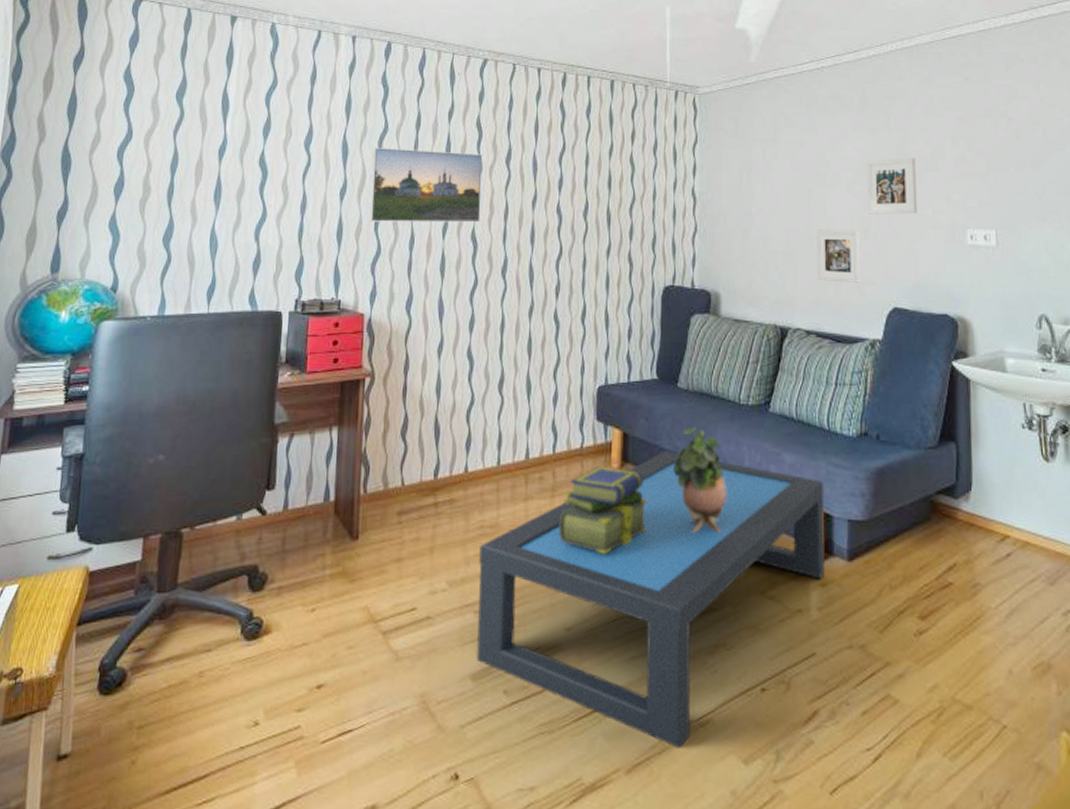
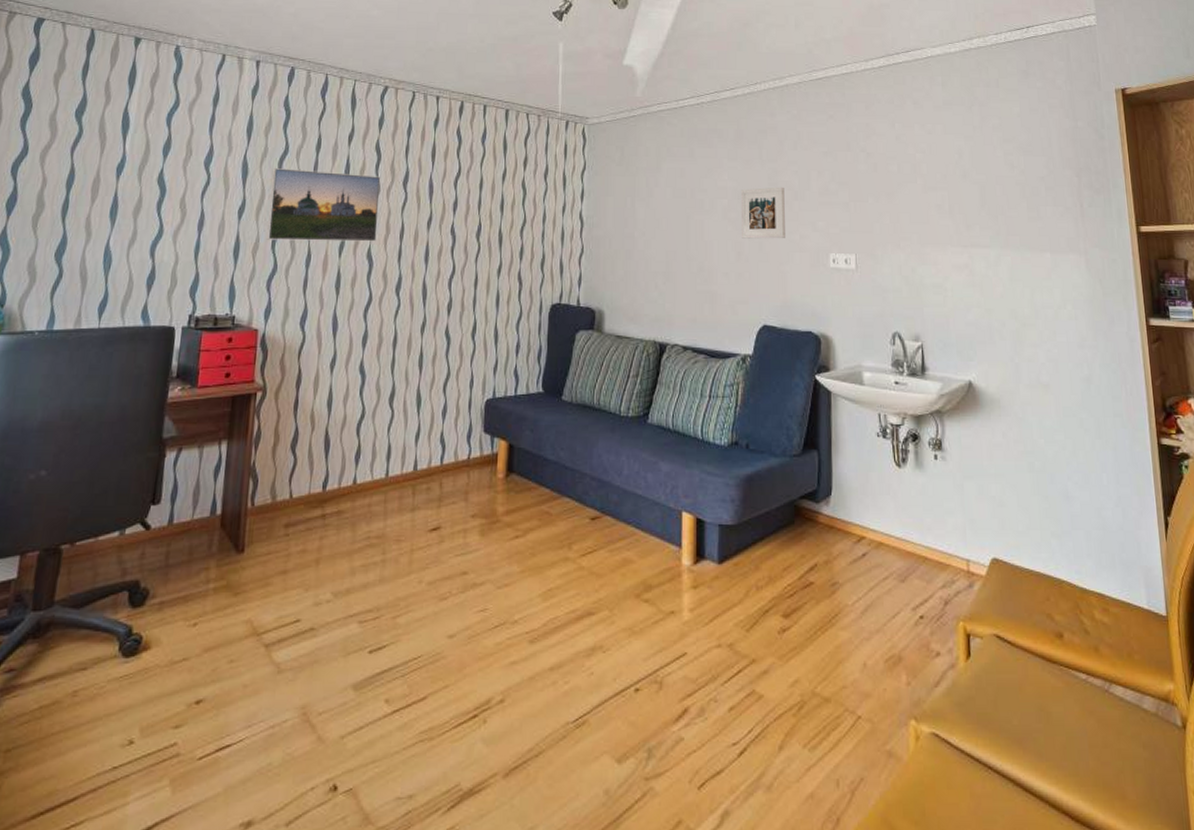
coffee table: present [477,451,825,748] -> none [359,461,696,750]
stack of books: present [559,466,649,554] -> none [444,477,532,562]
potted plant: present [674,427,726,533] -> none [556,438,606,539]
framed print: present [817,229,862,283] -> none [694,252,735,302]

